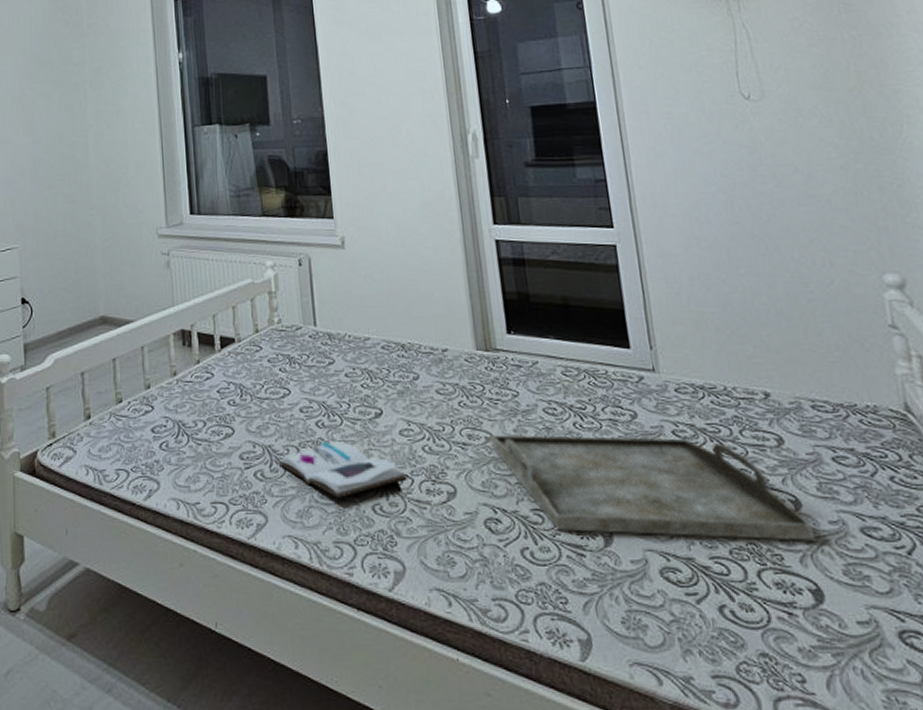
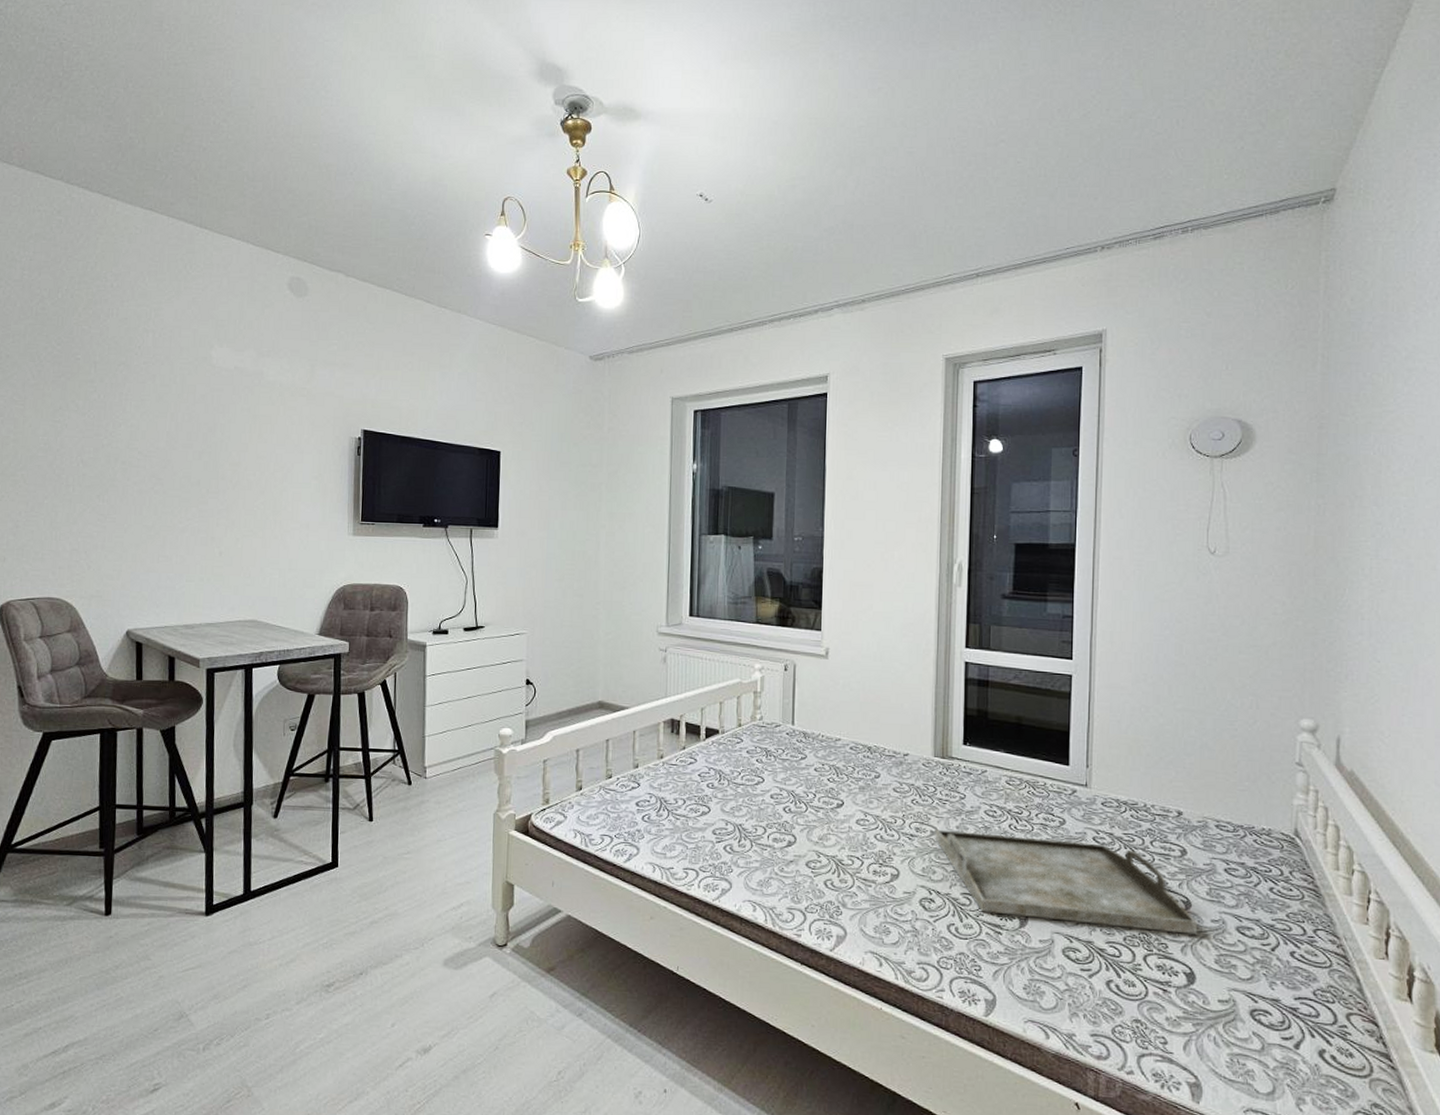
book: present [278,440,407,498] -> none [746,824,858,873]

